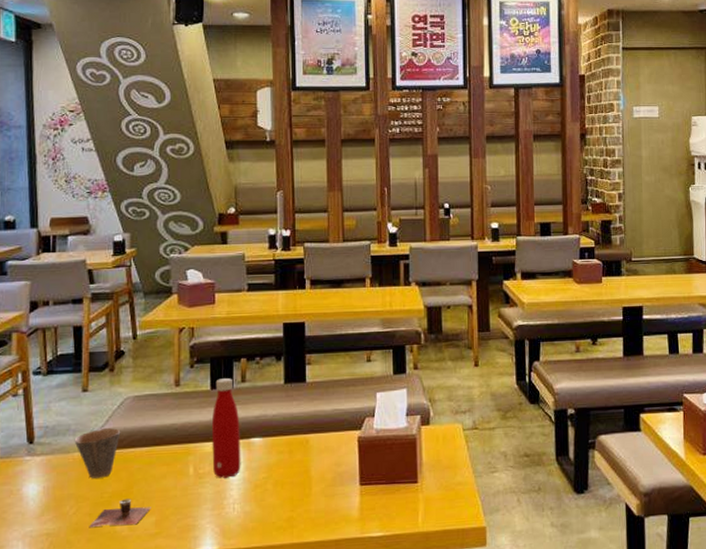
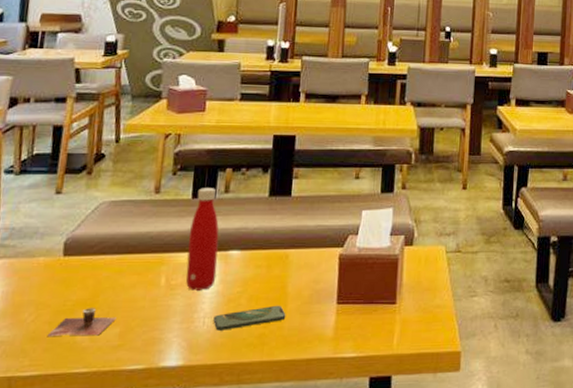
cup: present [74,428,121,478] -> none [41,233,92,285]
smartphone: none [242,488,312,516] -> present [213,305,286,331]

